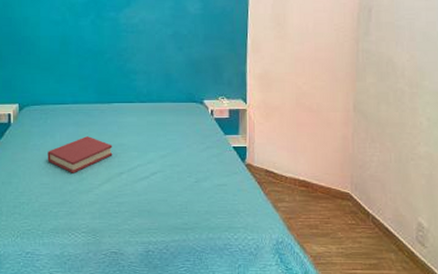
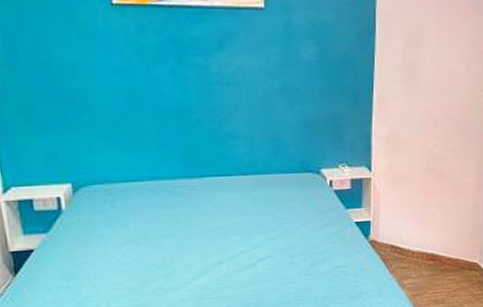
hardback book: present [47,136,113,173] -> none [119,220,208,268]

